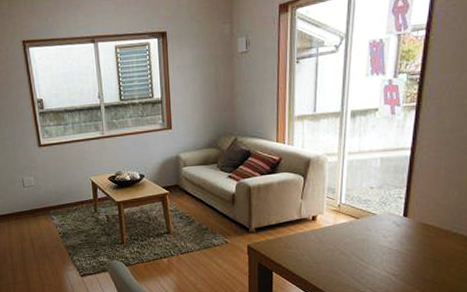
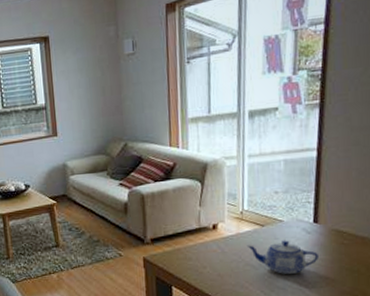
teapot: none [342,232,407,264] -> present [246,240,320,275]

